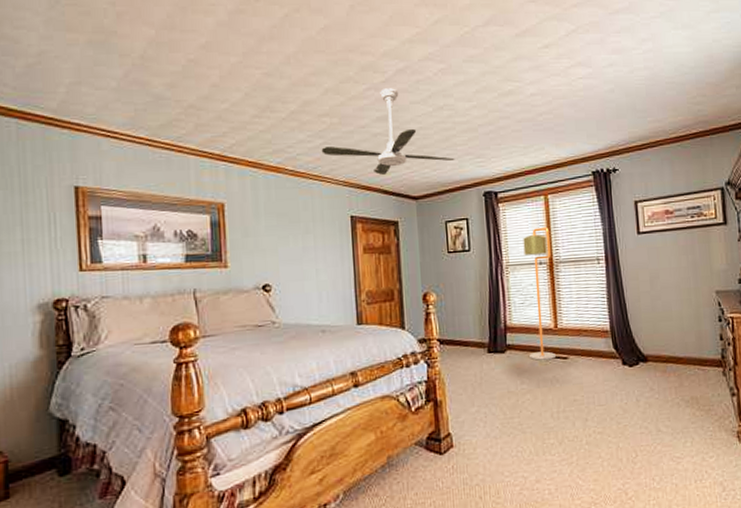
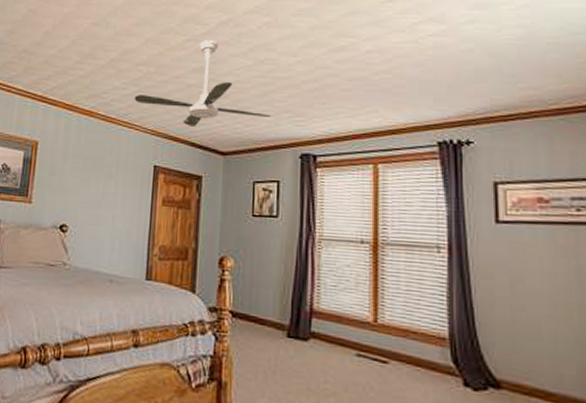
floor lamp: present [523,227,556,361] -> none [338,200,376,360]

